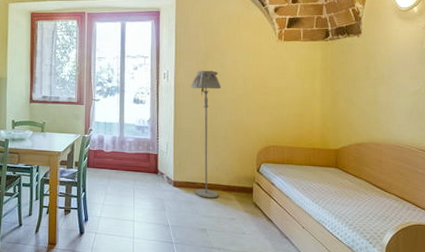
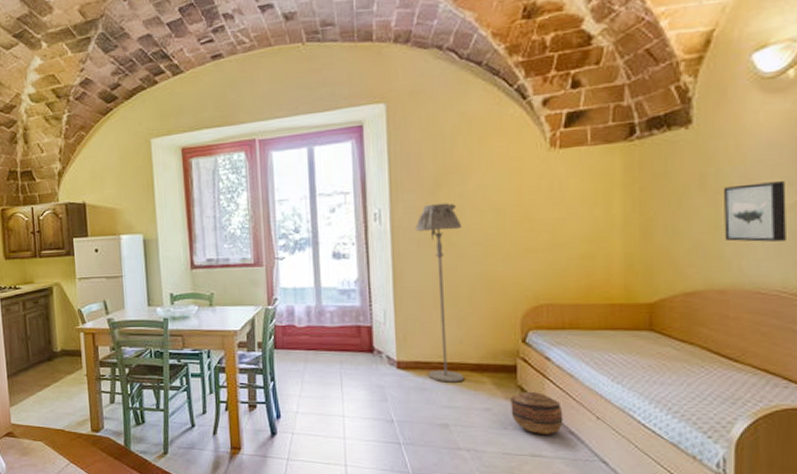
basket: none [248,206,282,238] -> present [510,391,564,434]
wall art: none [378,75,413,114] -> present [723,181,786,242]

